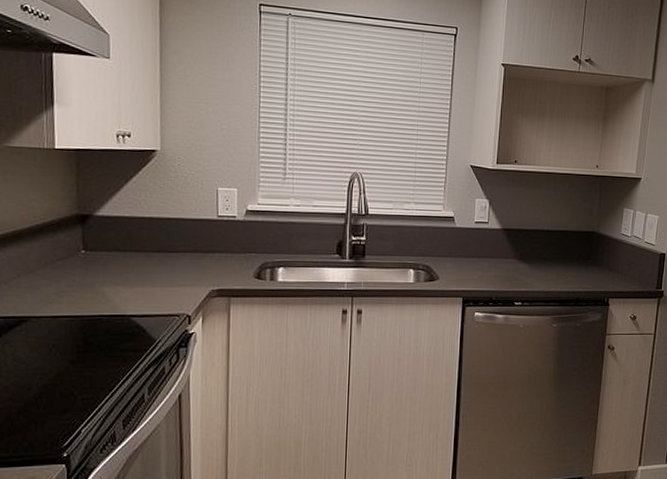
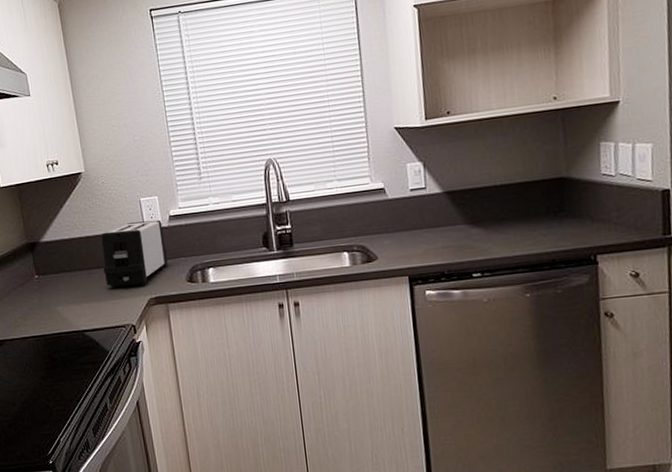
toaster: none [164,211,238,275] -> present [101,219,168,287]

